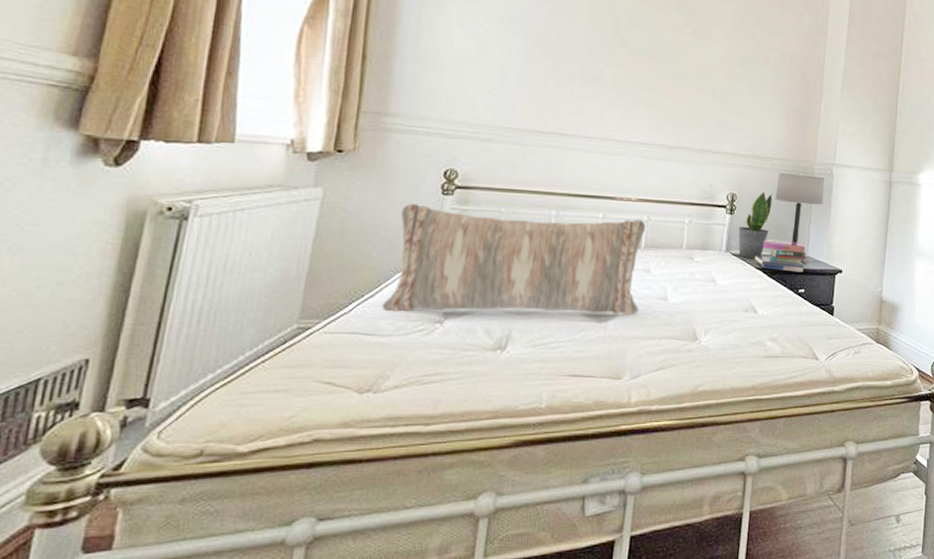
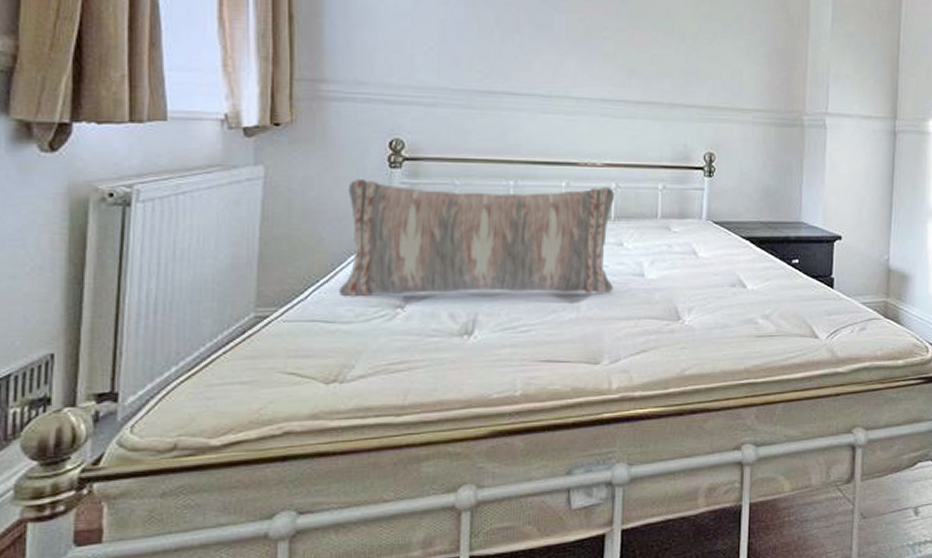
potted plant: present [738,191,773,260] -> none [719,149,757,228]
books: present [754,238,806,273] -> none [739,203,799,240]
table lamp: present [775,173,825,264] -> none [759,126,817,231]

